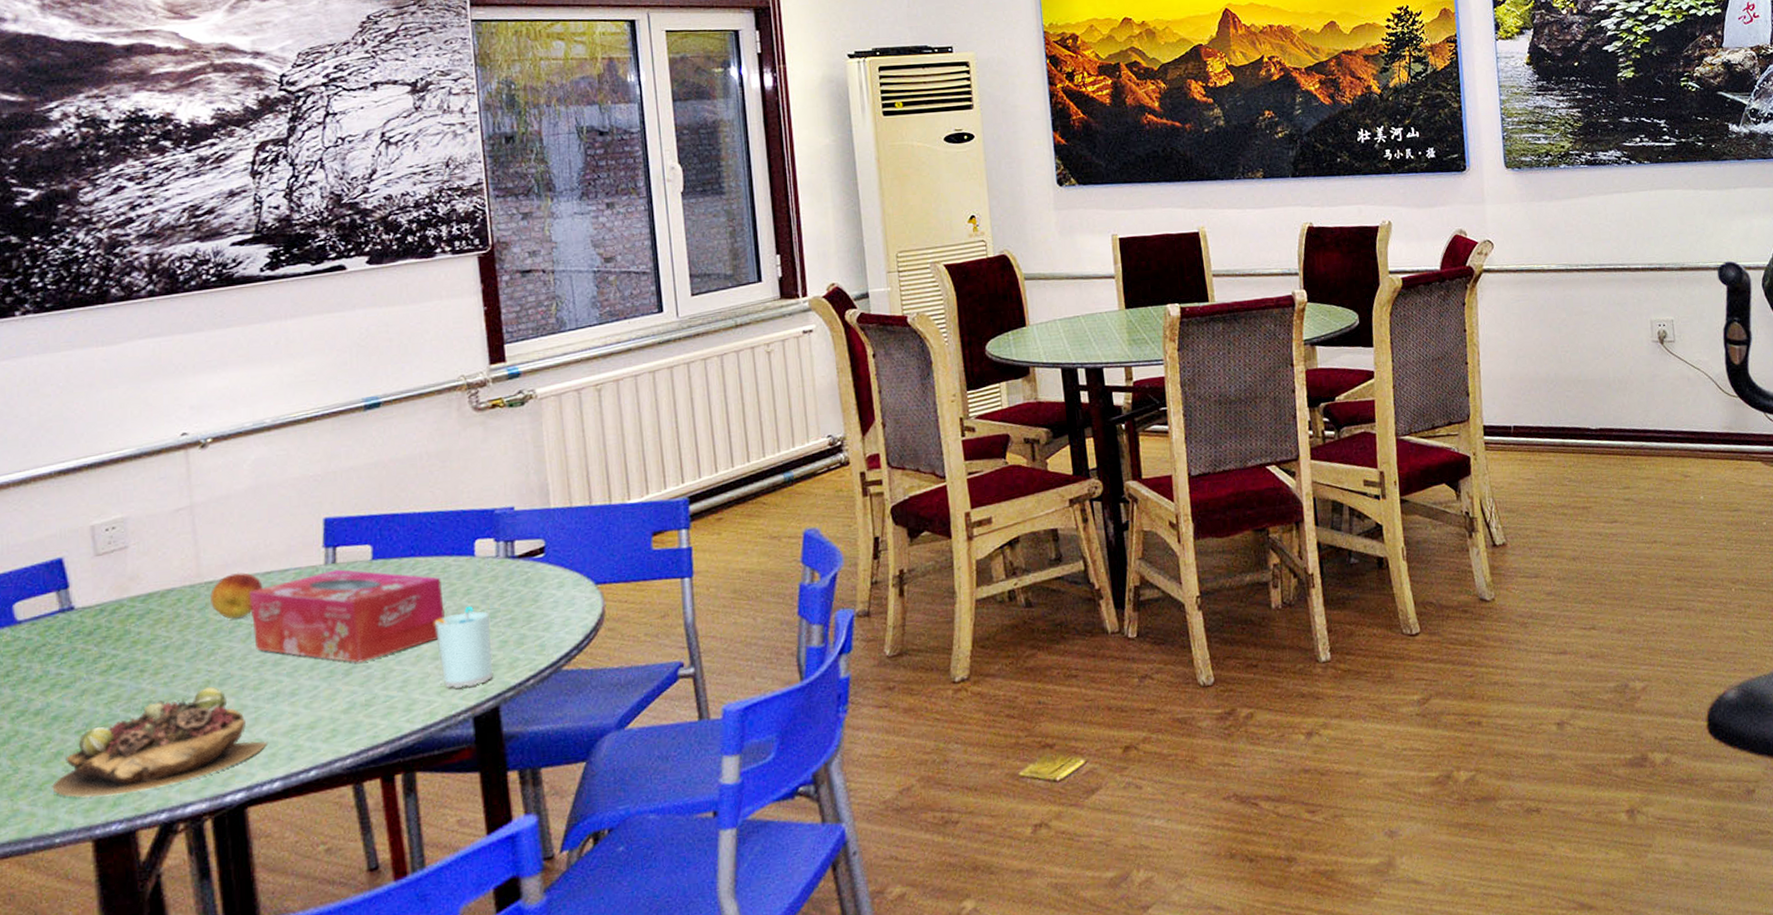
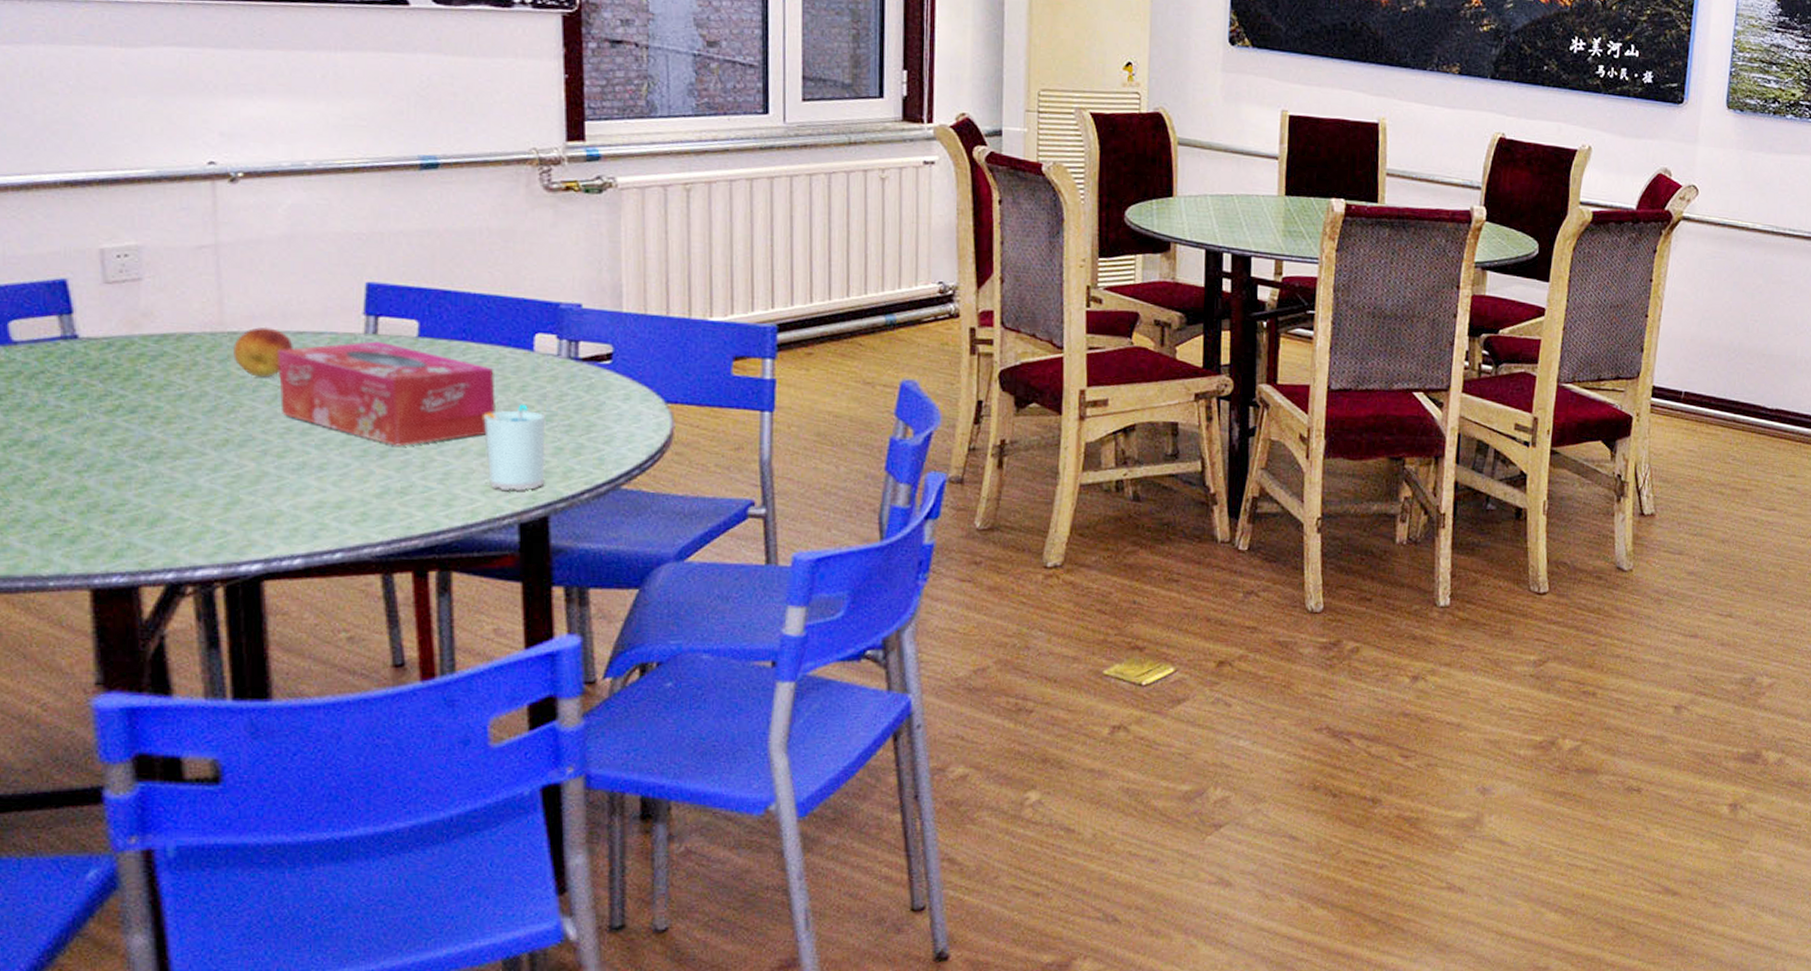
succulent plant: present [52,686,267,798] -> none [47,445,289,546]

